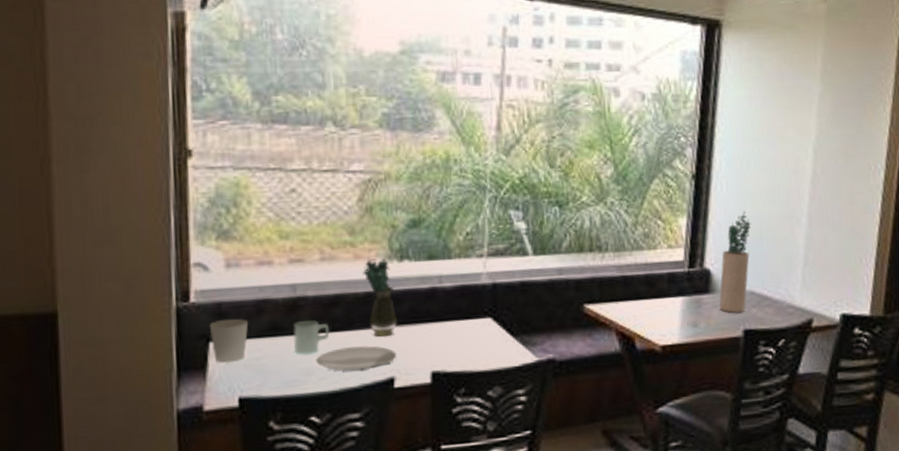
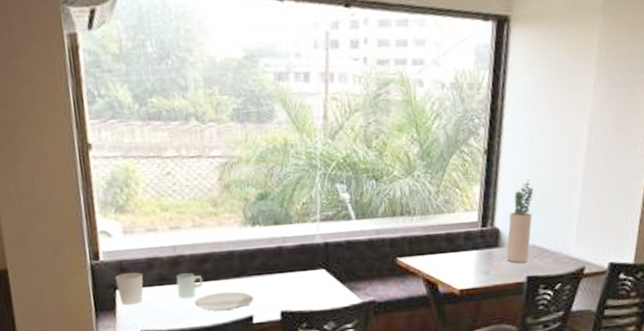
vase: present [363,257,397,338] -> none [225,223,253,285]

